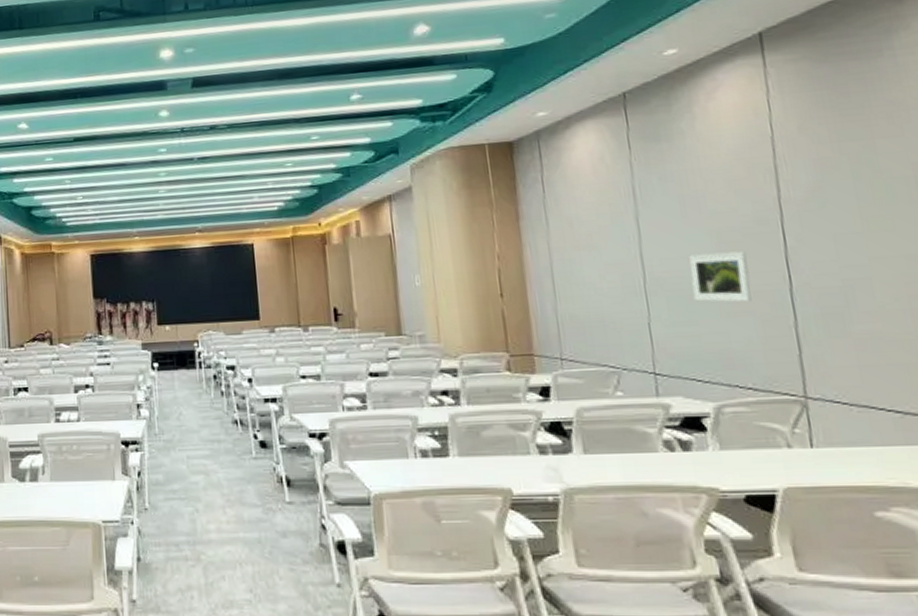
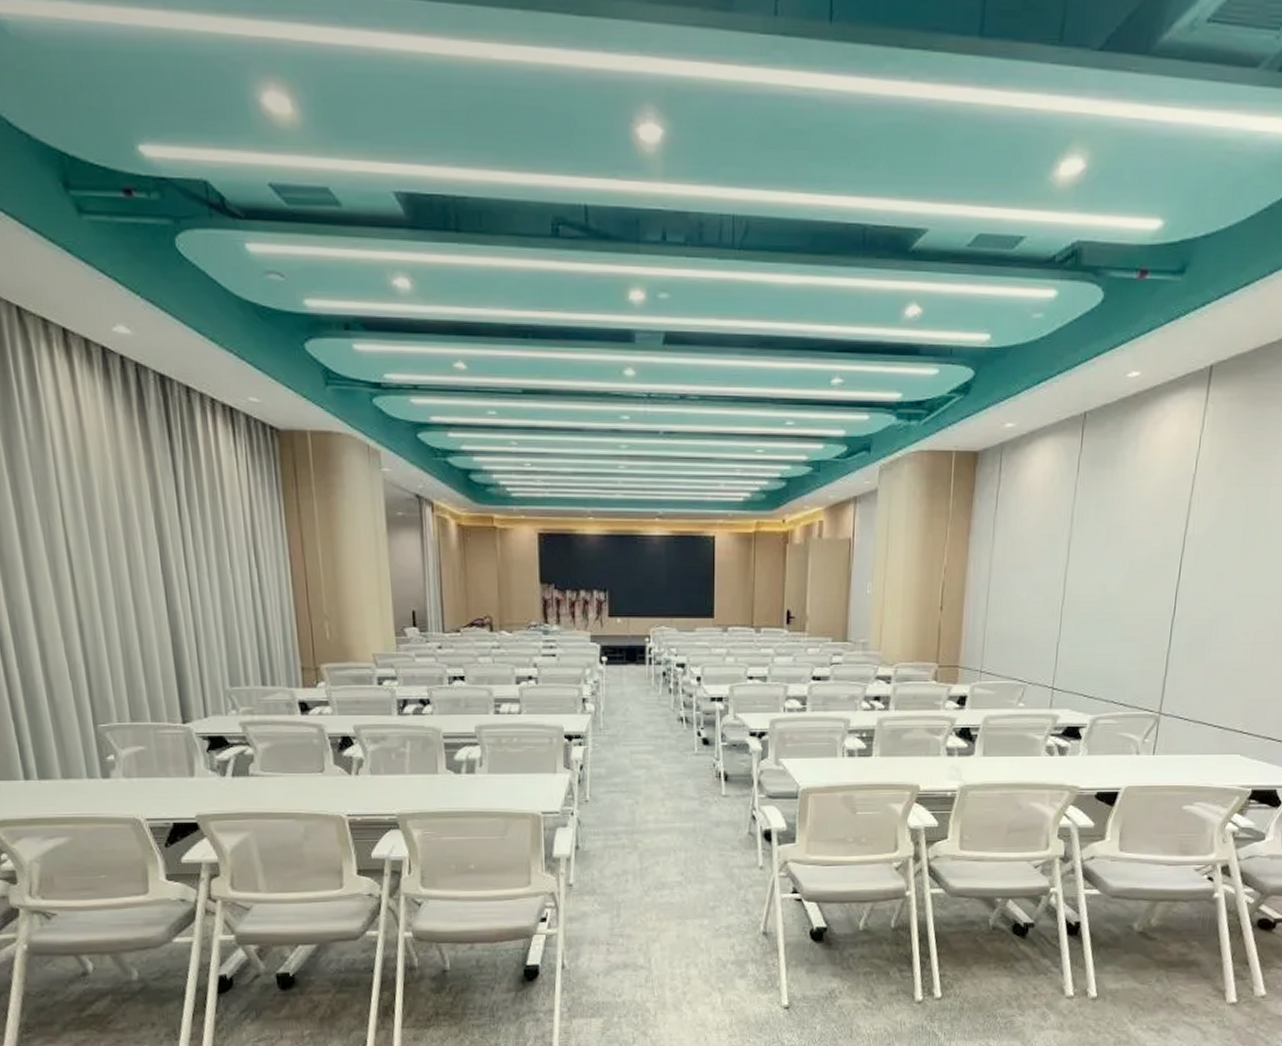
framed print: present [689,251,752,303] -> none [1098,581,1147,629]

